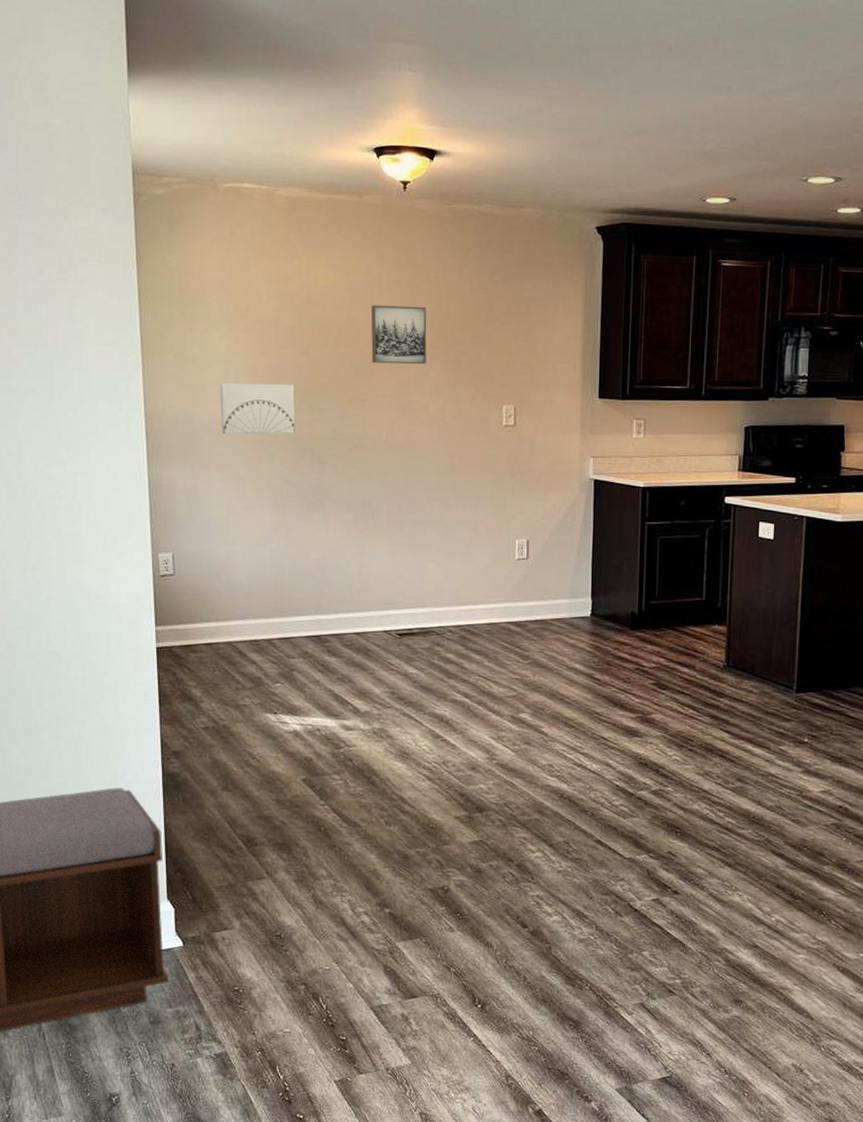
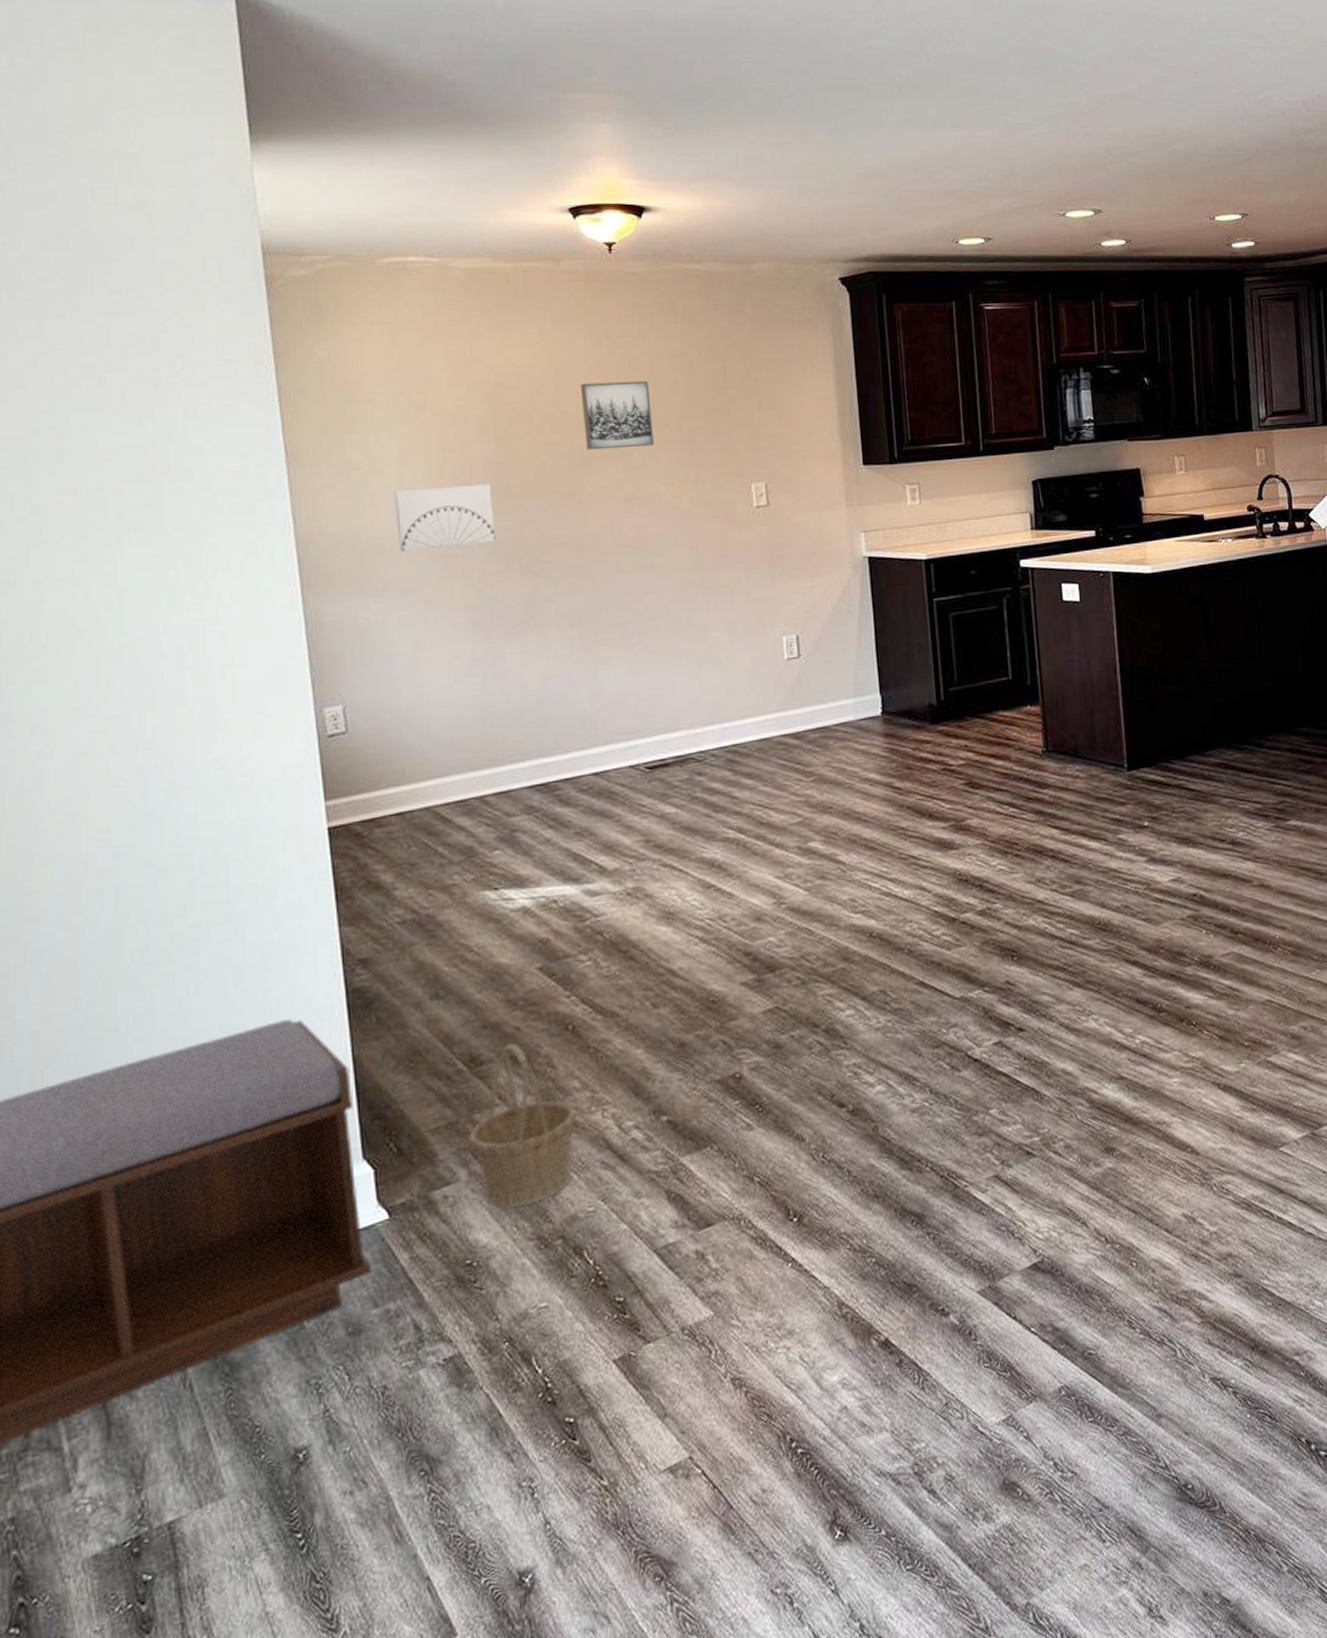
basket: none [243,834,321,955] -> present [469,1043,576,1208]

